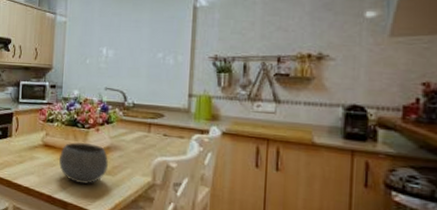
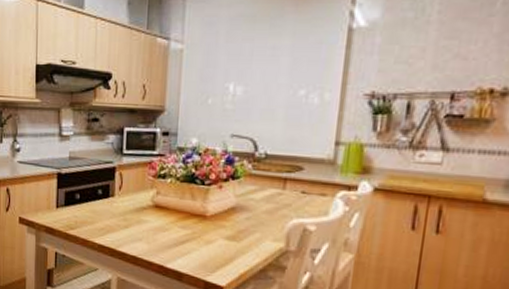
bowl: present [59,141,109,184] -> none [172,201,233,252]

